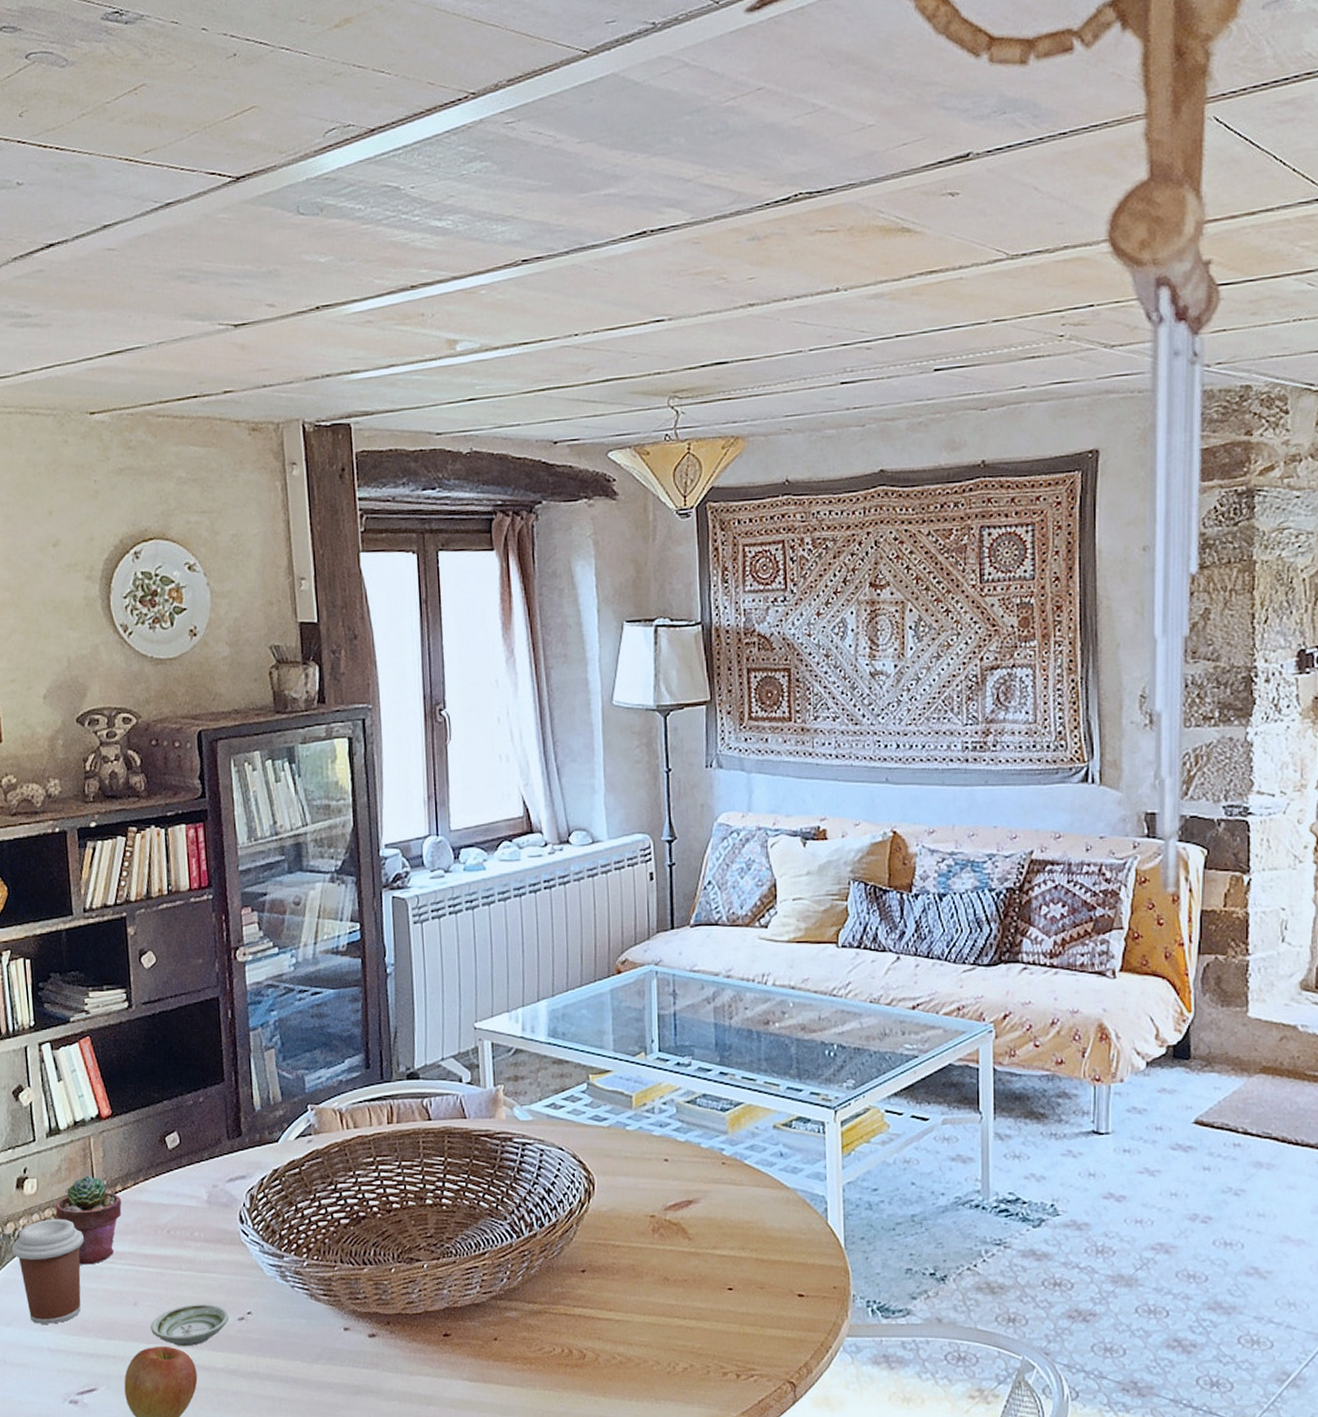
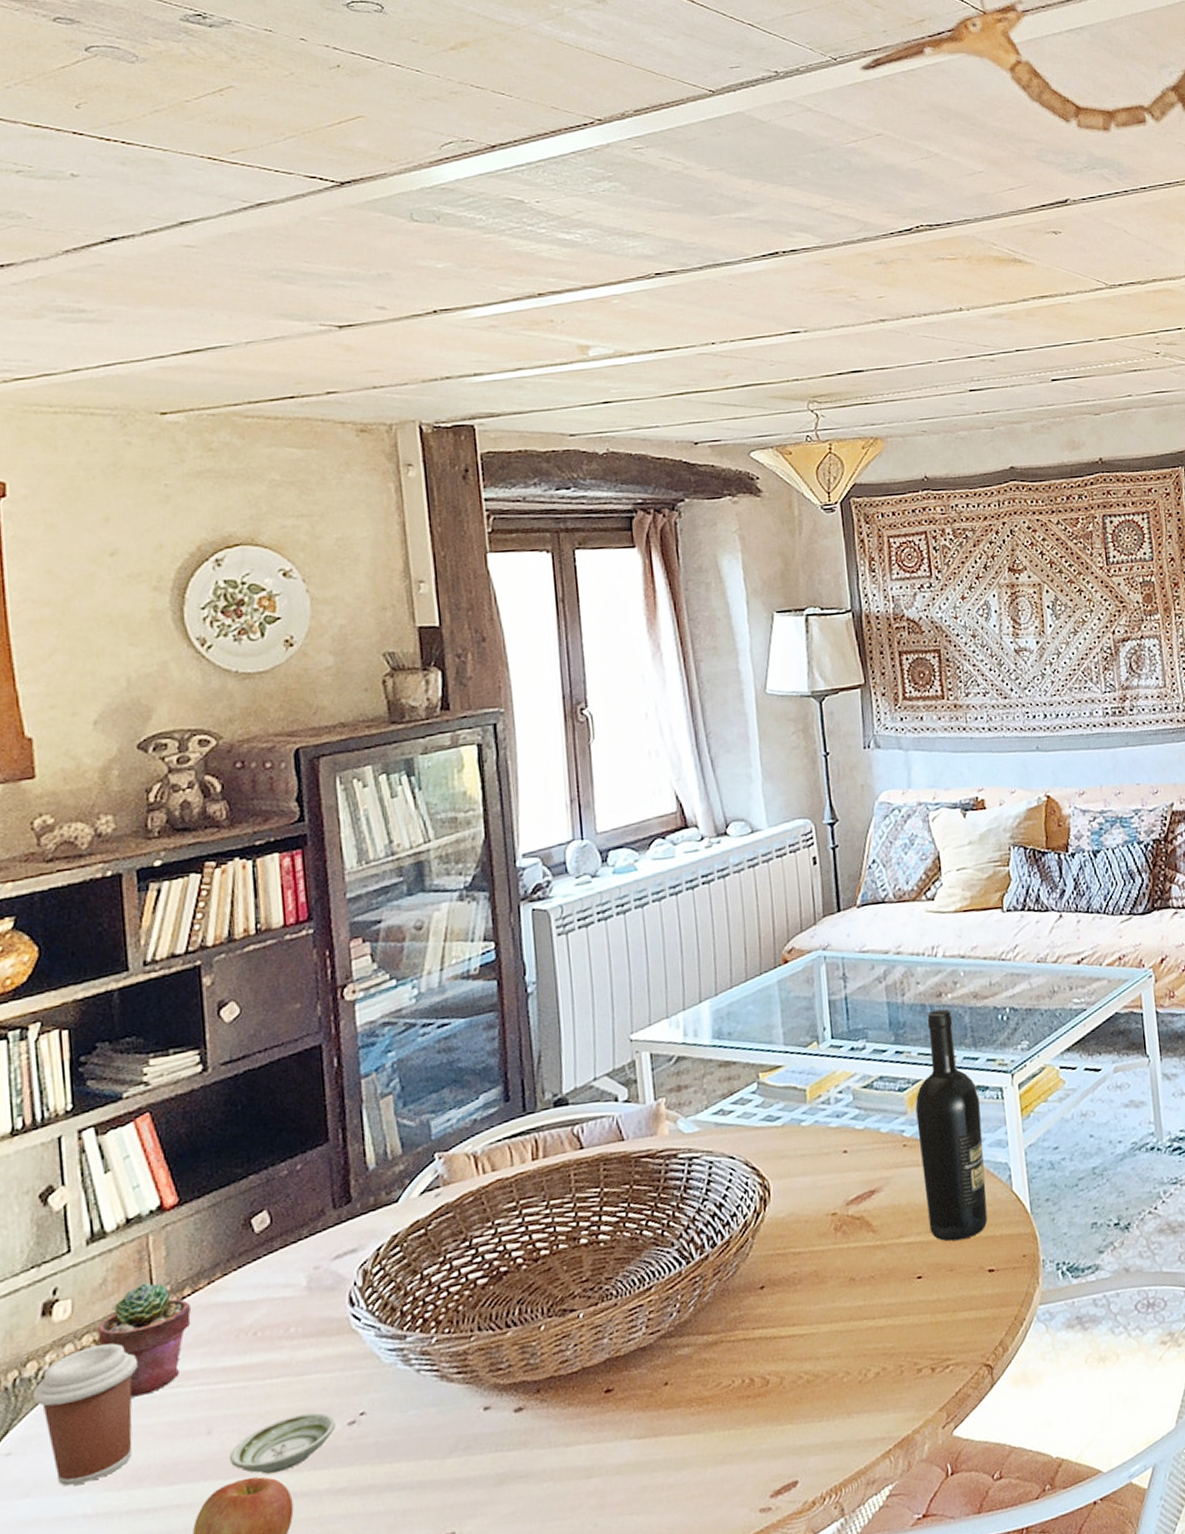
wine bottle: none [736,1037,801,1262] -> present [915,1009,988,1242]

